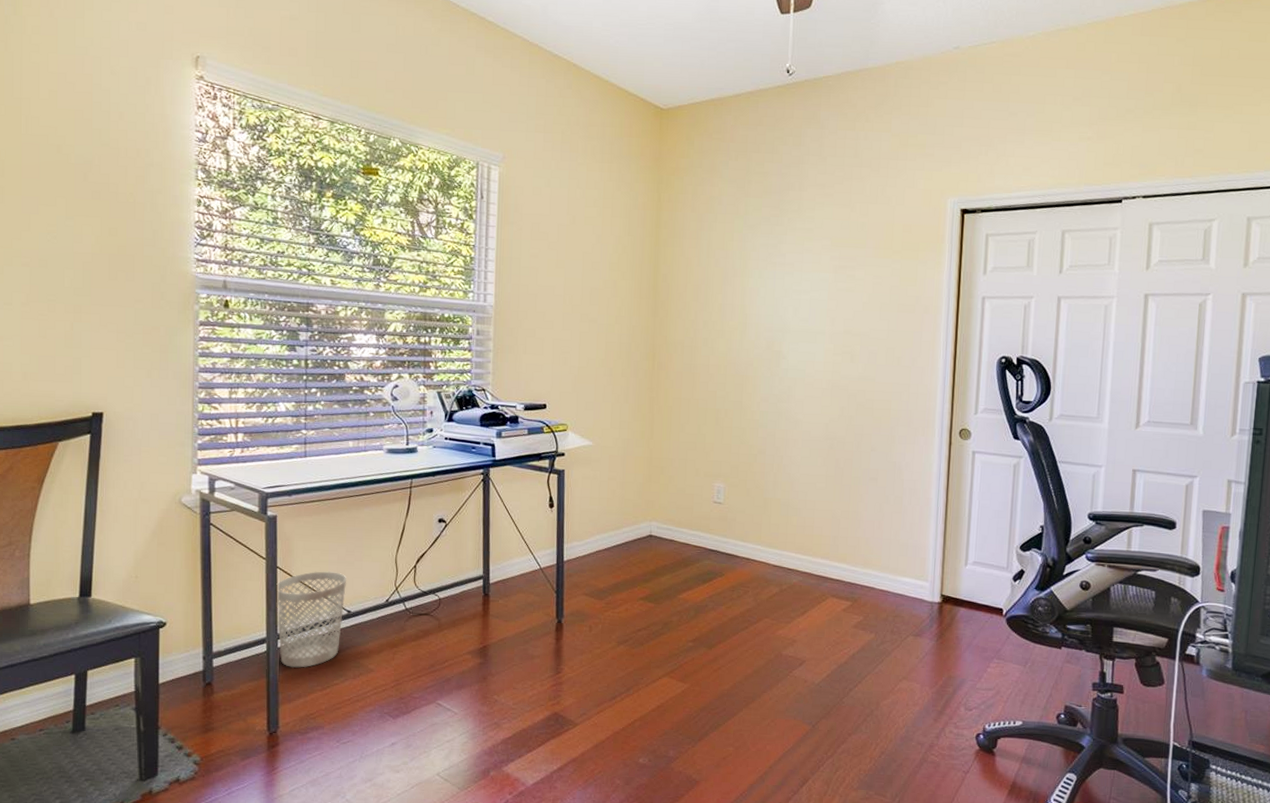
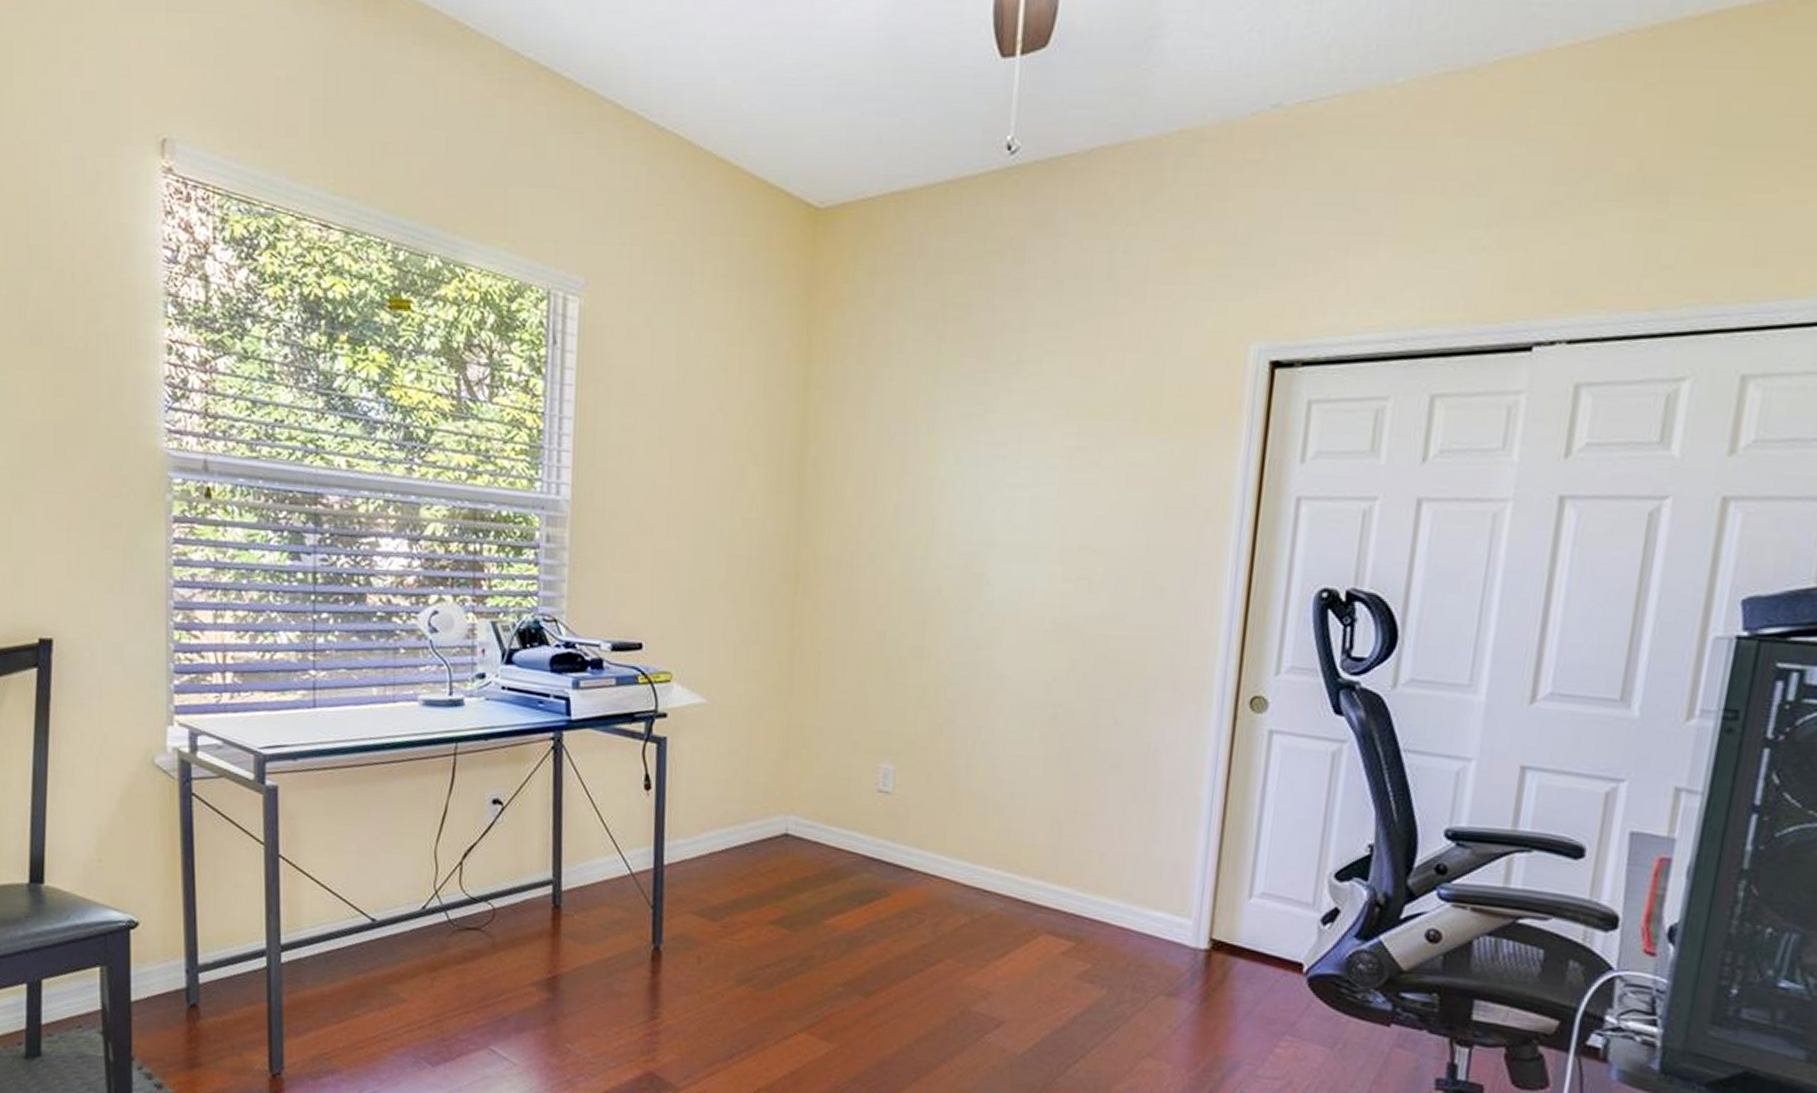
wastebasket: present [276,571,346,668] -> none [278,864,370,992]

